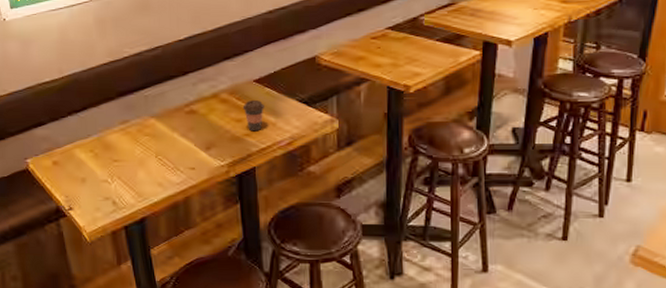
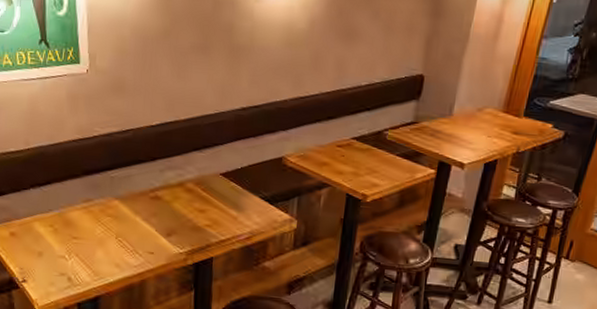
coffee cup: present [242,100,264,132] -> none [206,193,228,223]

